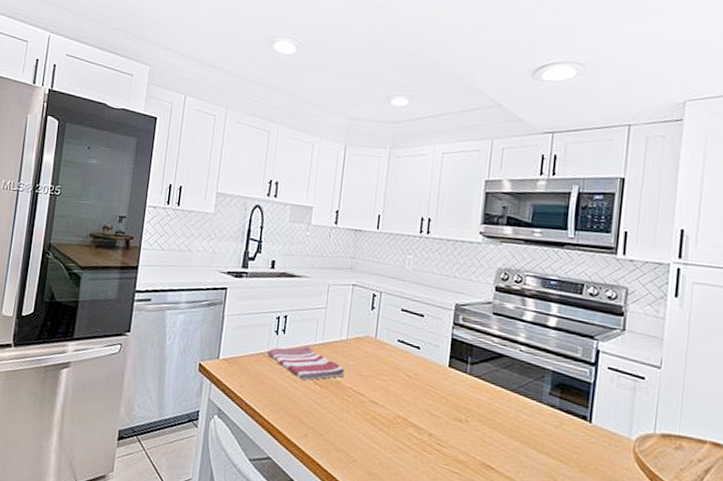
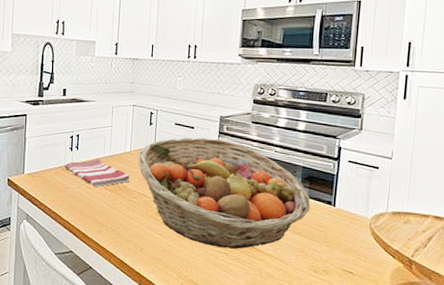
fruit basket: none [355,327,562,469] -> present [138,137,311,249]

